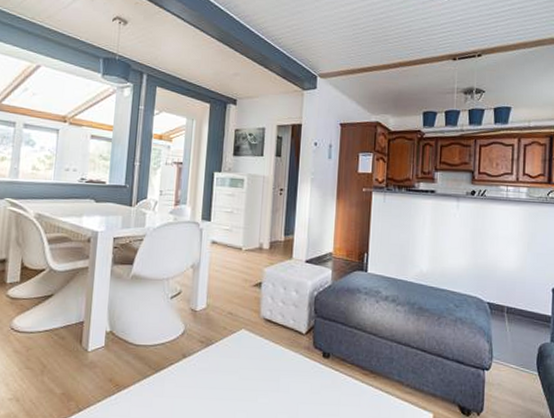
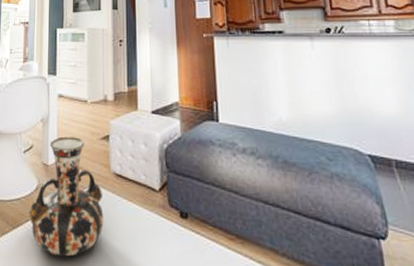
decorative vase: none [173,283,251,396] -> present [29,136,104,257]

